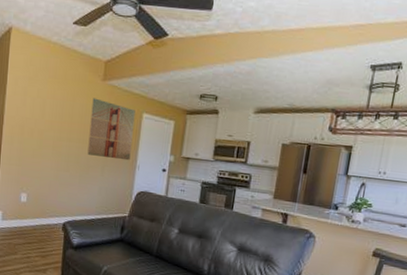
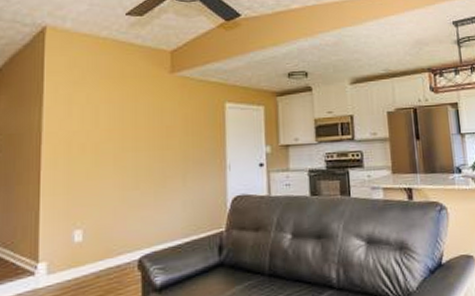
wall art: present [87,98,136,161] -> none [160,94,218,163]

